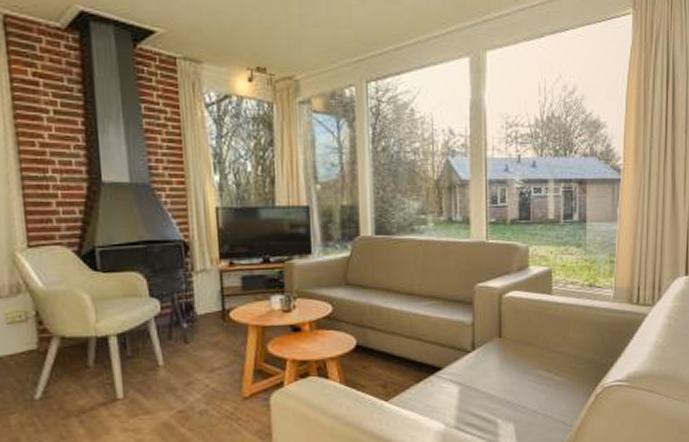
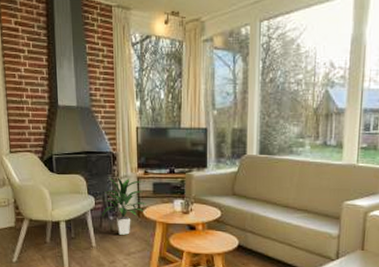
indoor plant: none [170,270,236,346] -> present [101,176,148,235]

